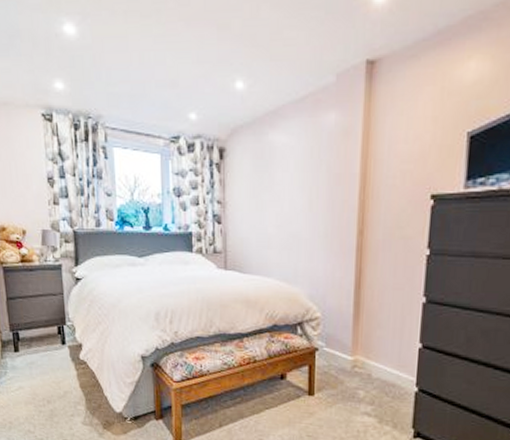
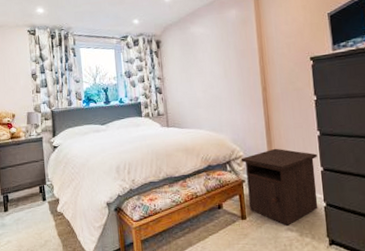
nightstand: none [317,312,417,409] -> present [241,148,318,226]

